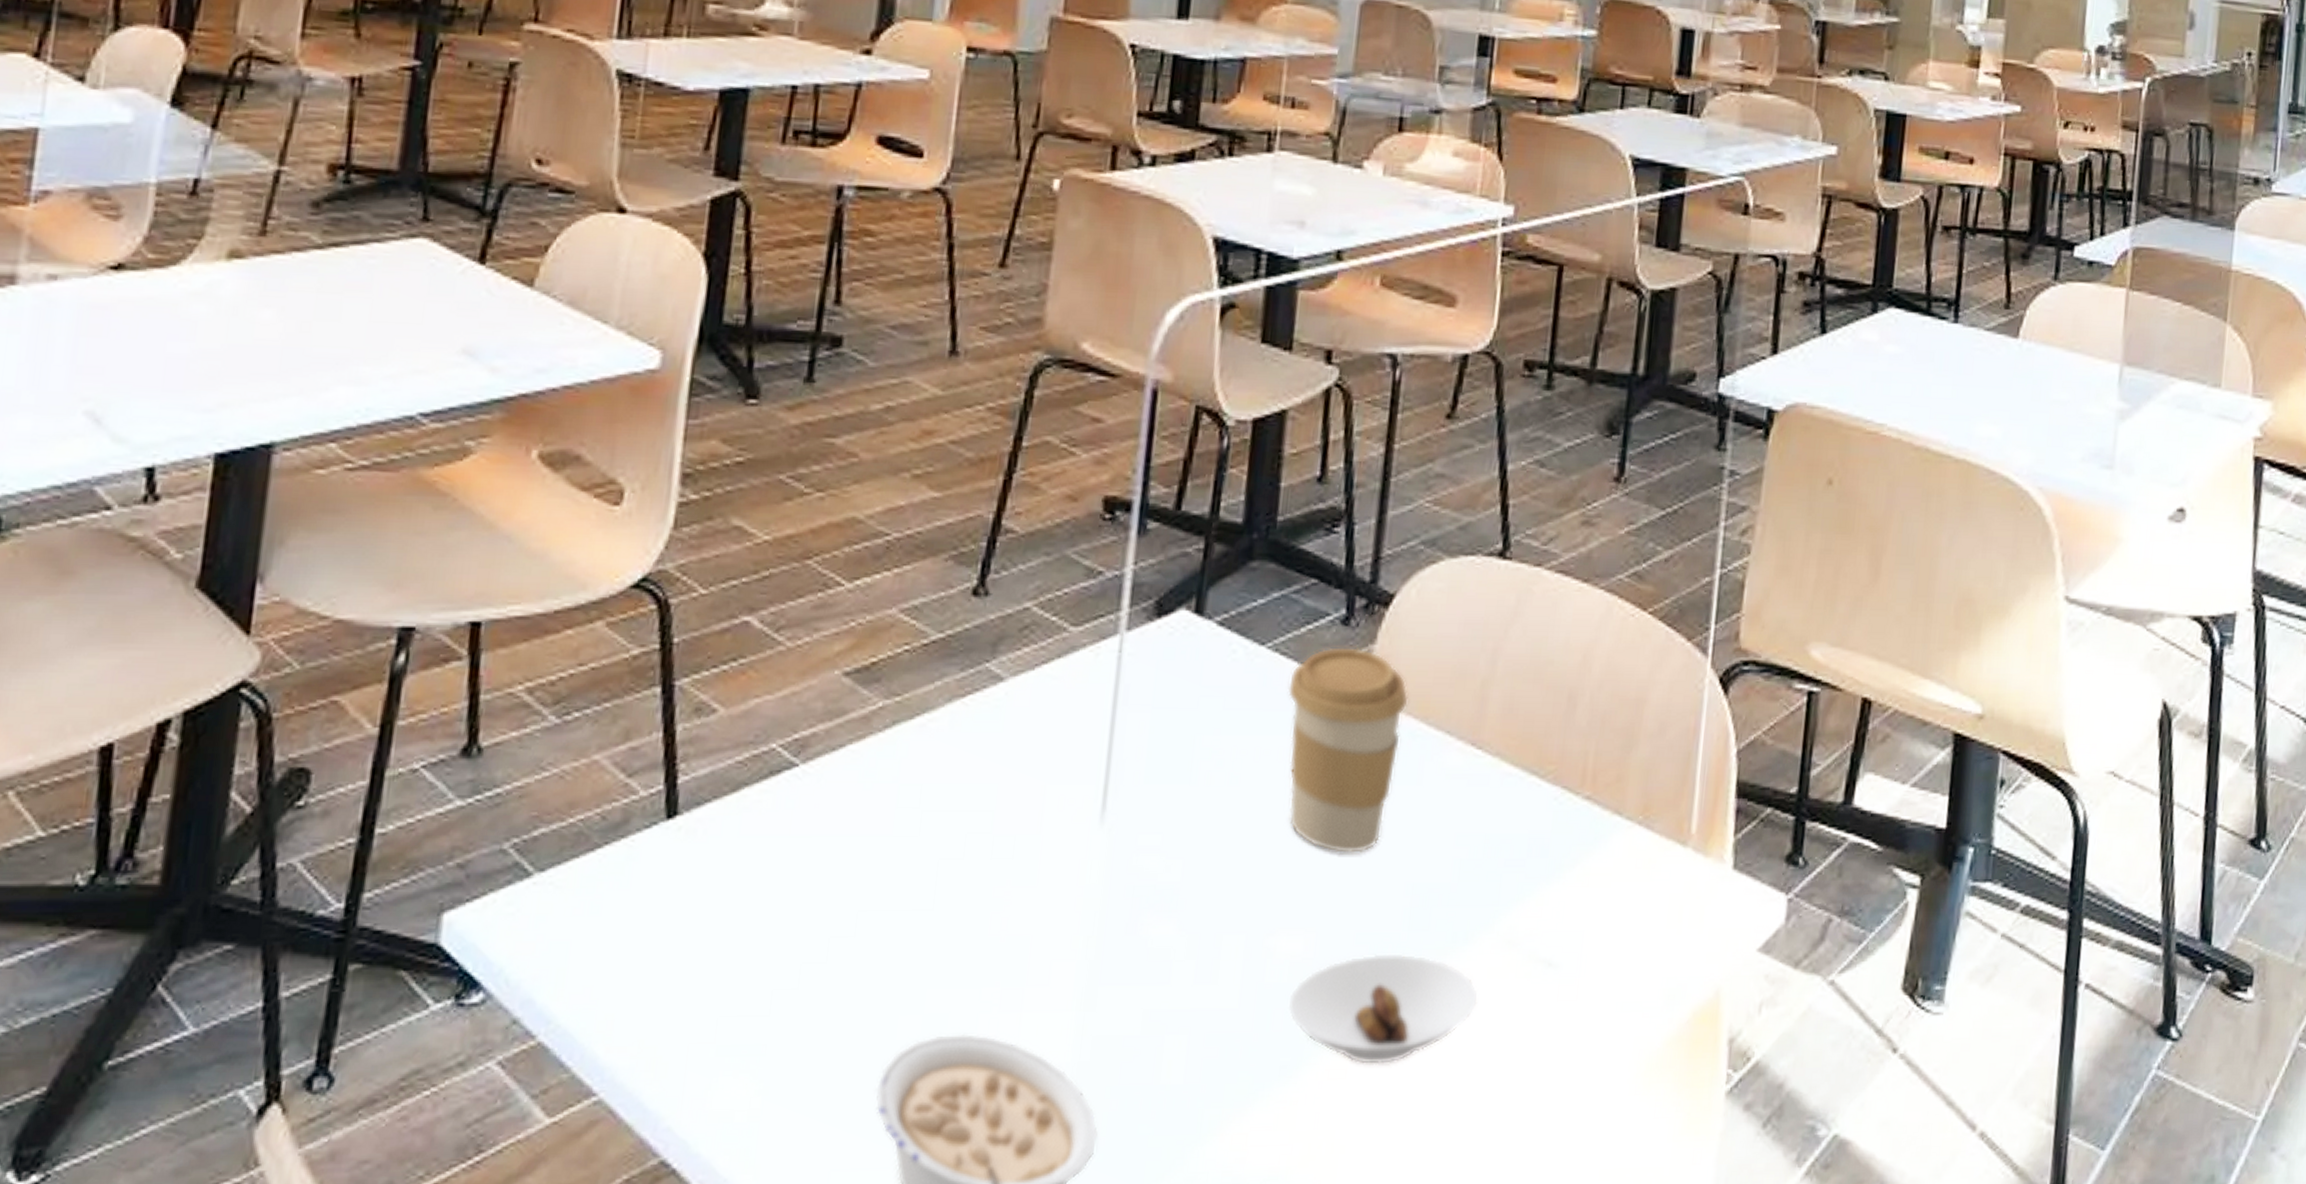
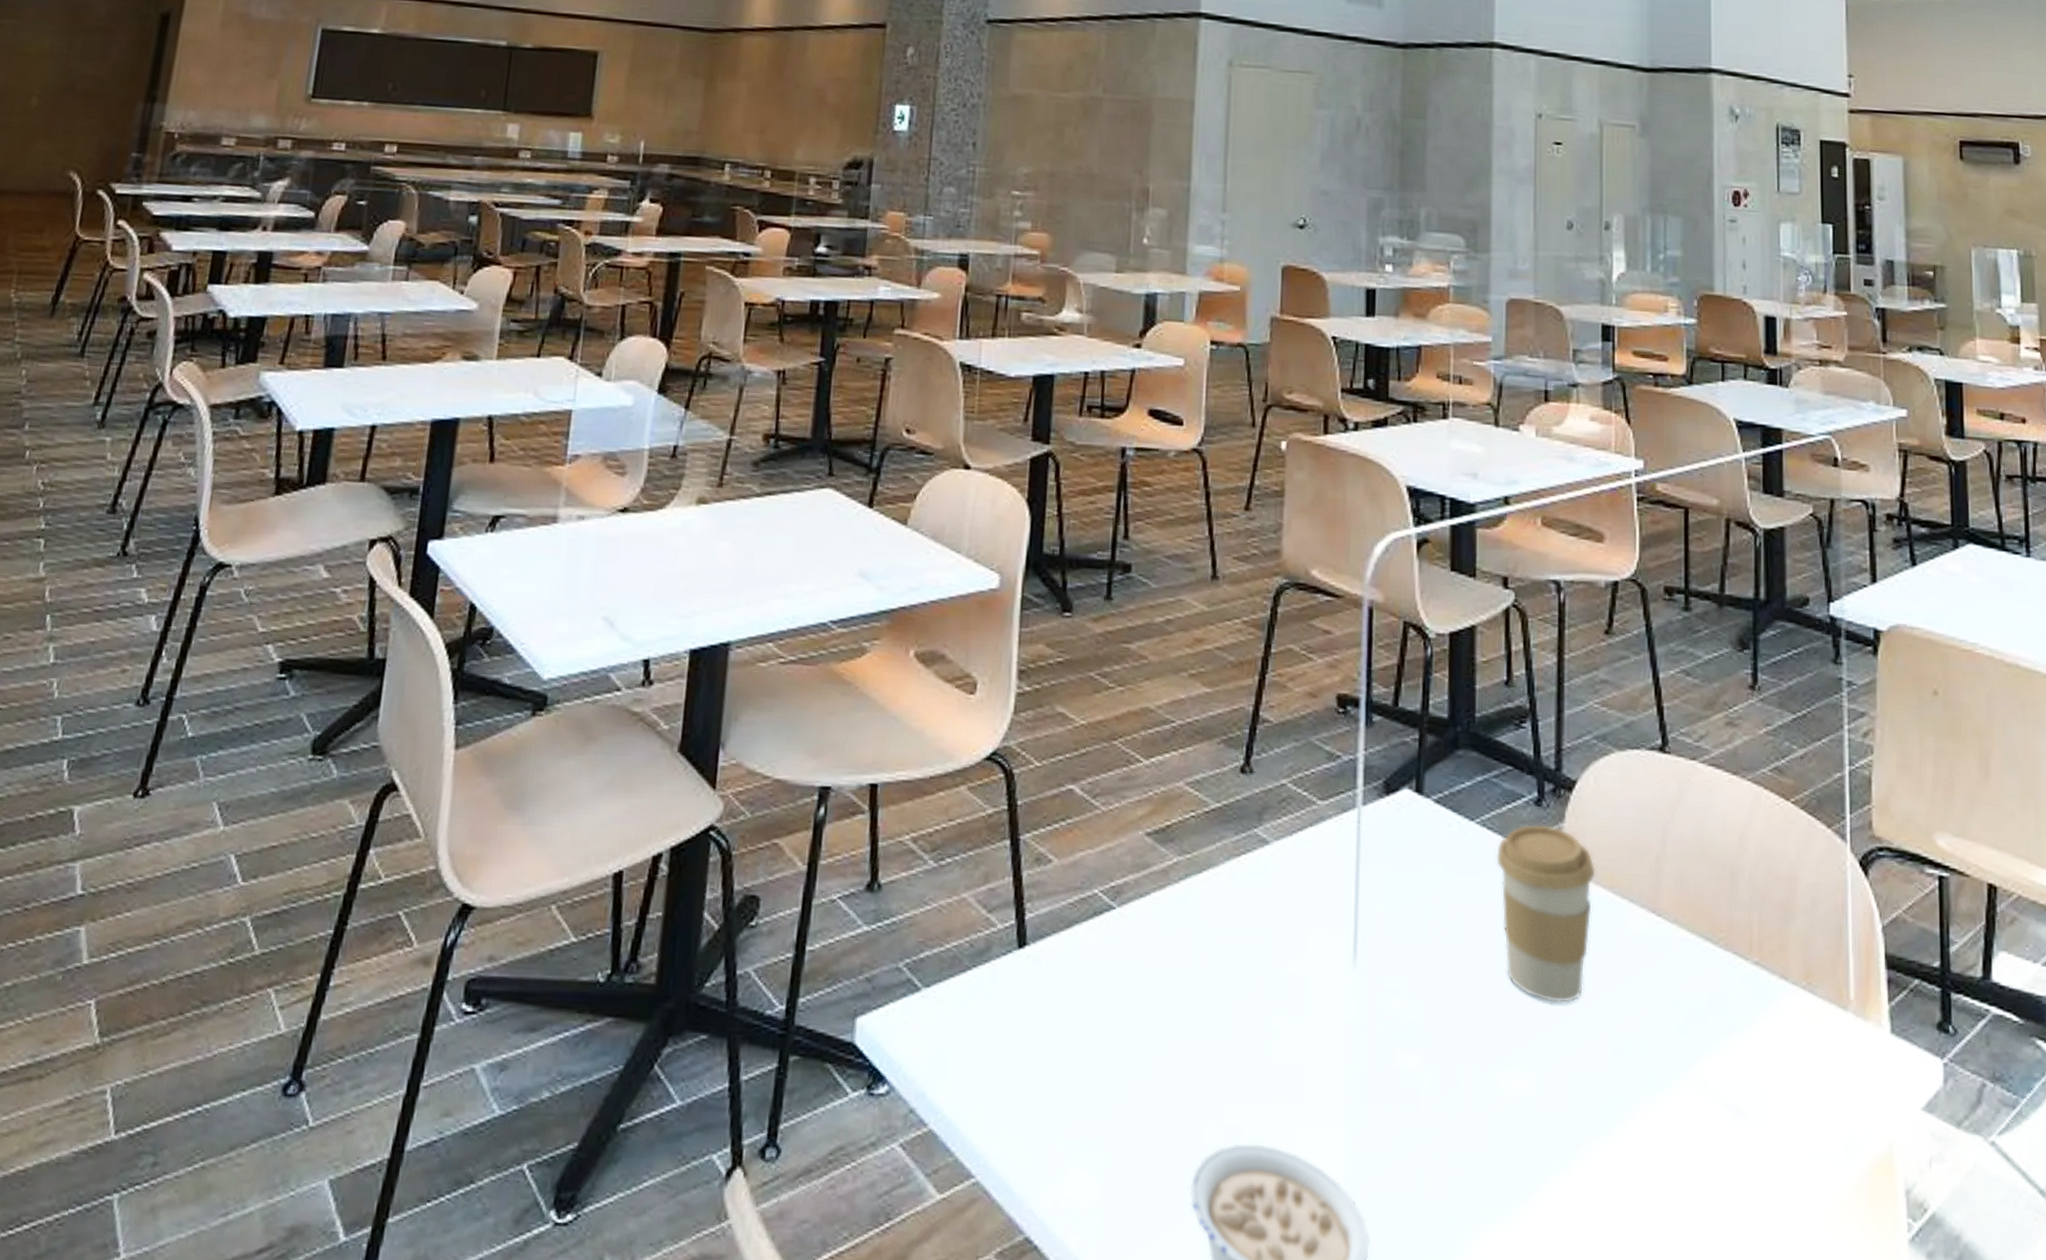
saucer: present [1286,953,1479,1066] -> none [1518,1093,1681,1194]

